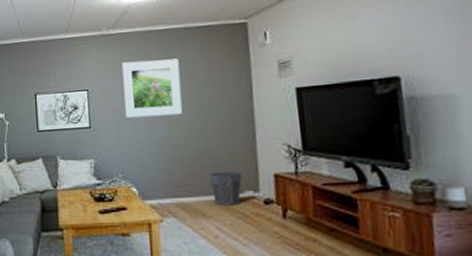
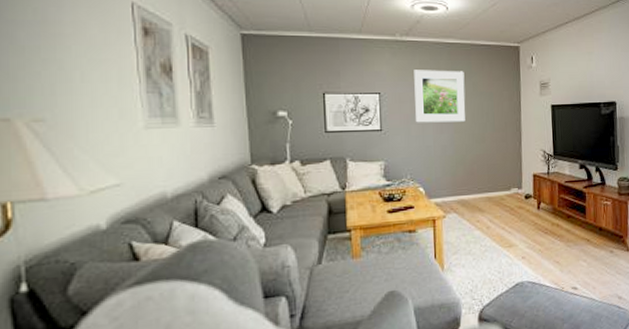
waste bin: present [209,171,242,206] -> none [485,172,510,201]

